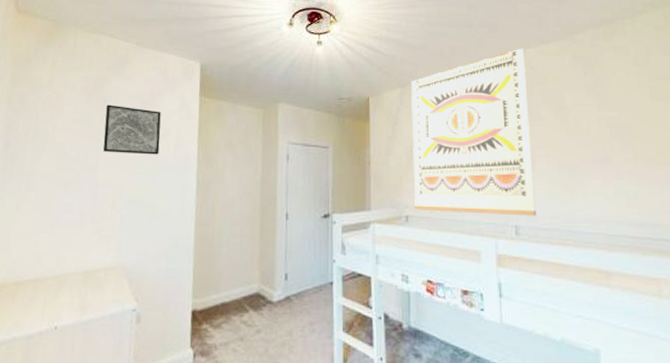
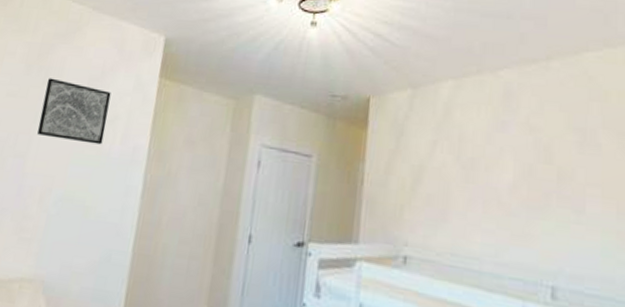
wall art: present [411,45,537,216] -> none [416,48,583,277]

